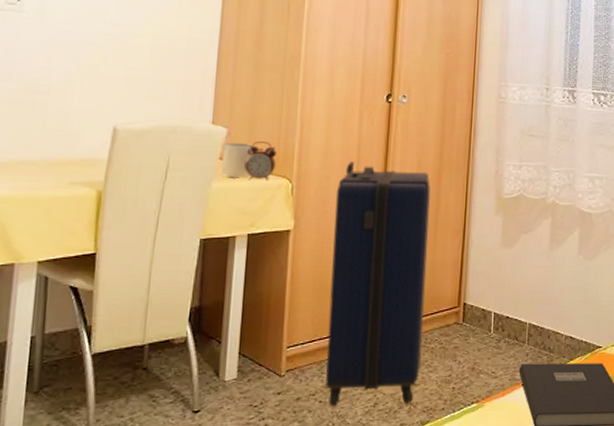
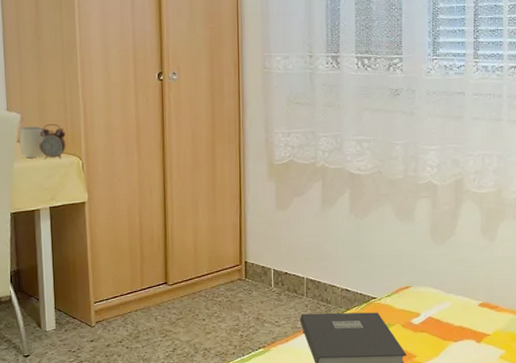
suitcase: present [326,162,431,406] -> none [121,138,211,351]

